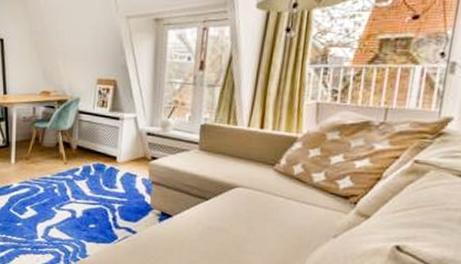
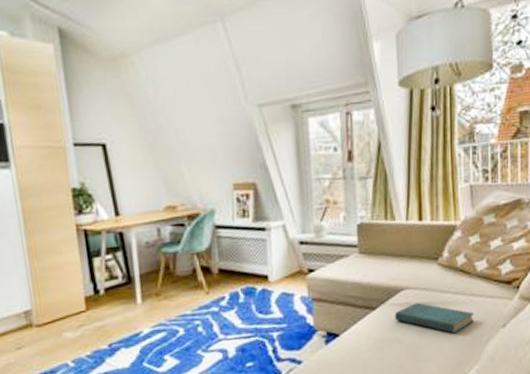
book: none [225,200,306,235] -> present [395,302,475,334]

